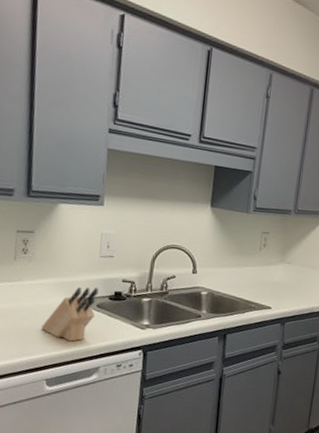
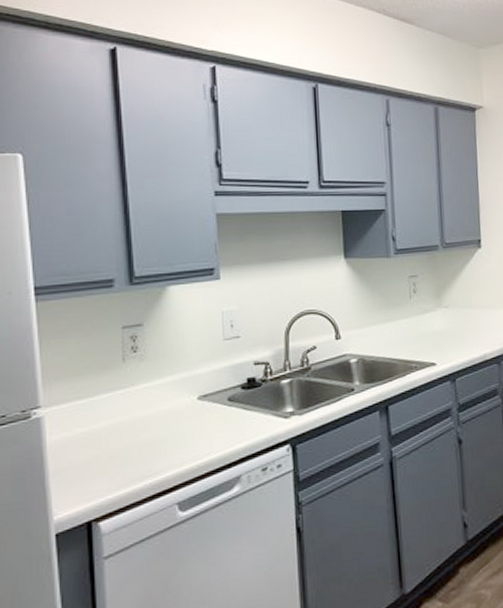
knife block: present [41,287,98,342] -> none [165,376,227,450]

